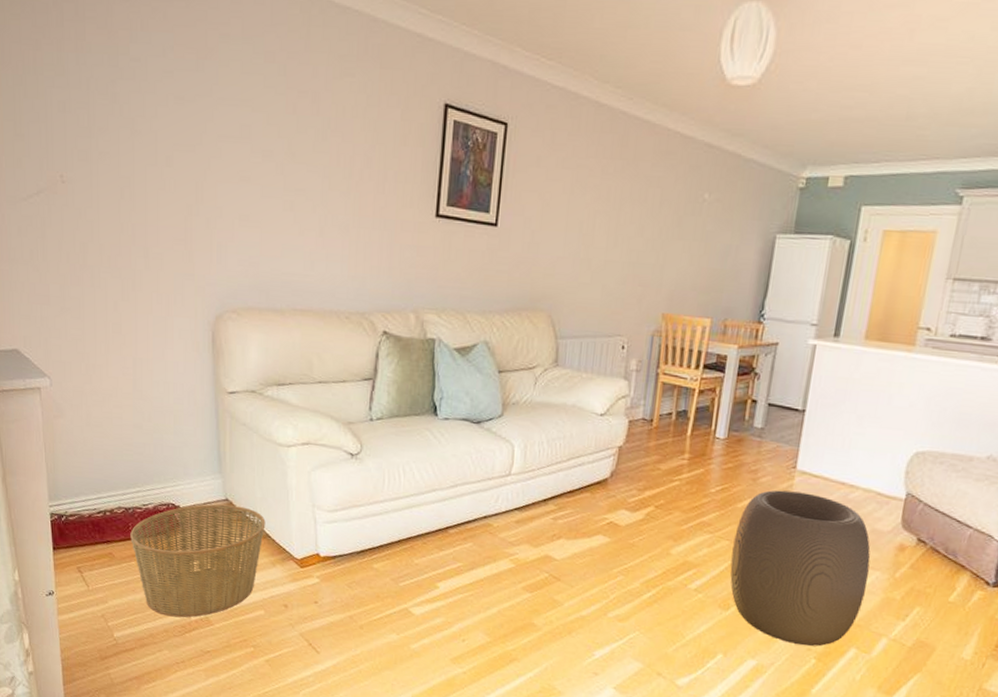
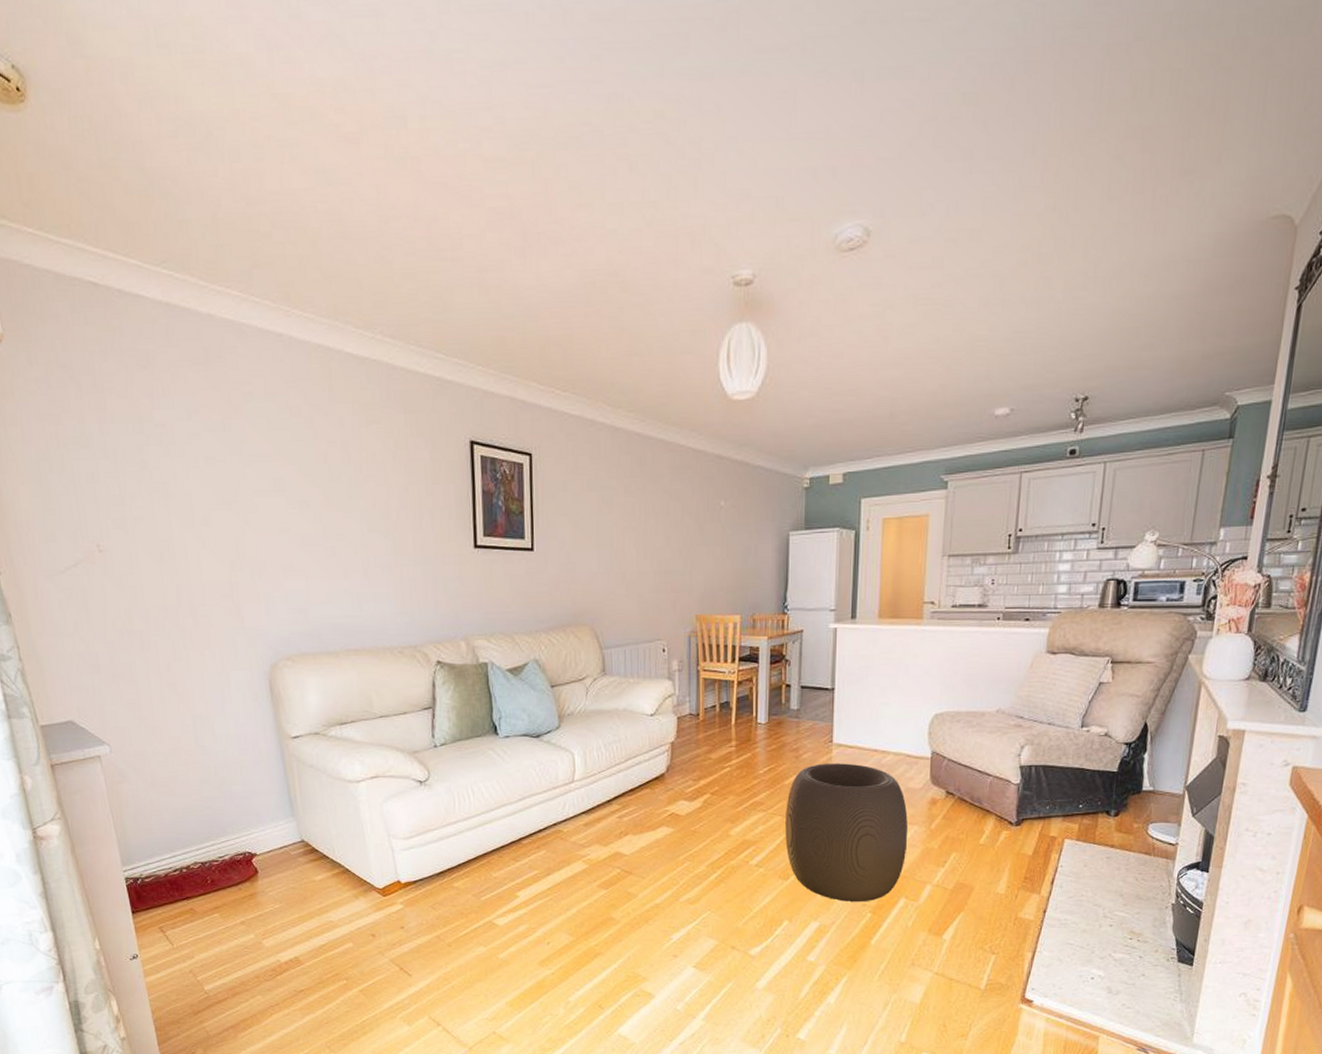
basket: present [130,504,266,618] -> none [209,846,344,962]

